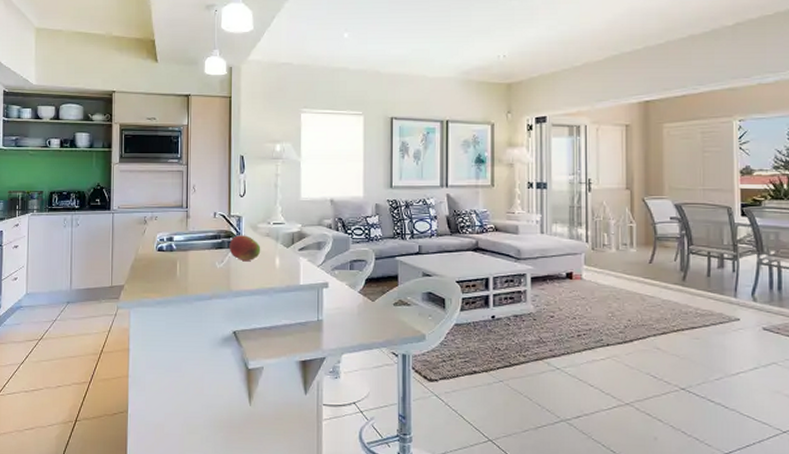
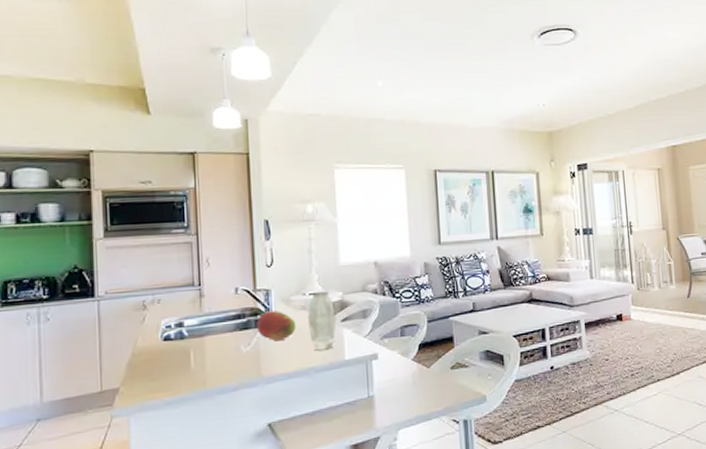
vase: none [271,222,294,274] -> present [308,291,336,351]

